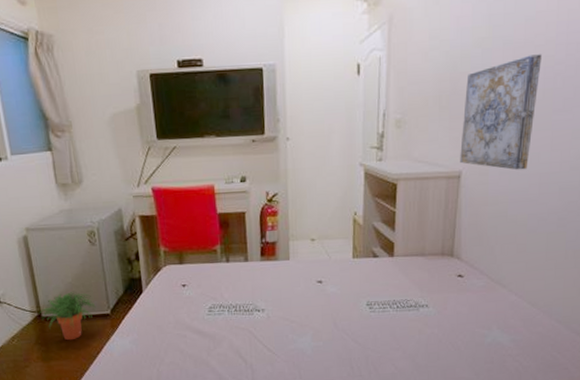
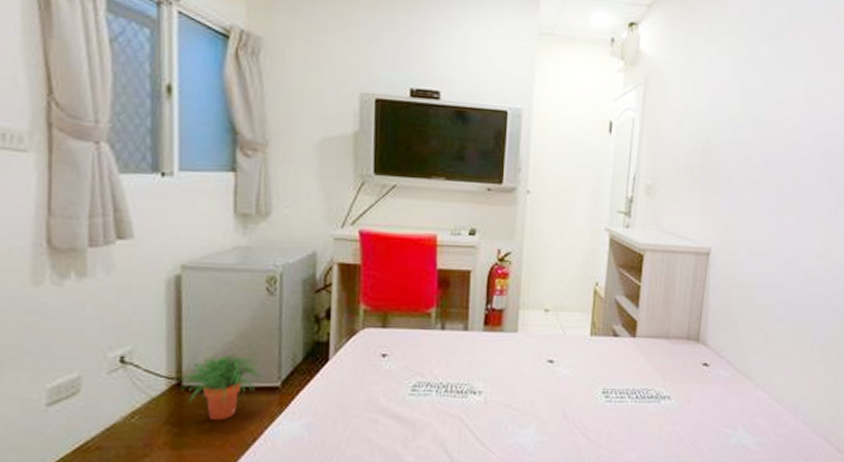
wall art: present [460,54,542,170] -> none [710,137,790,253]

